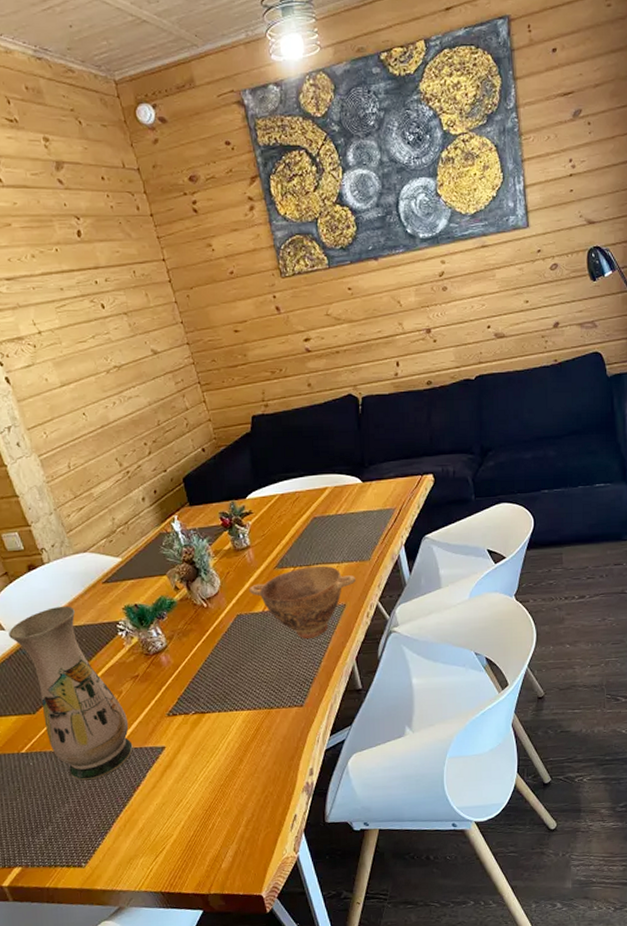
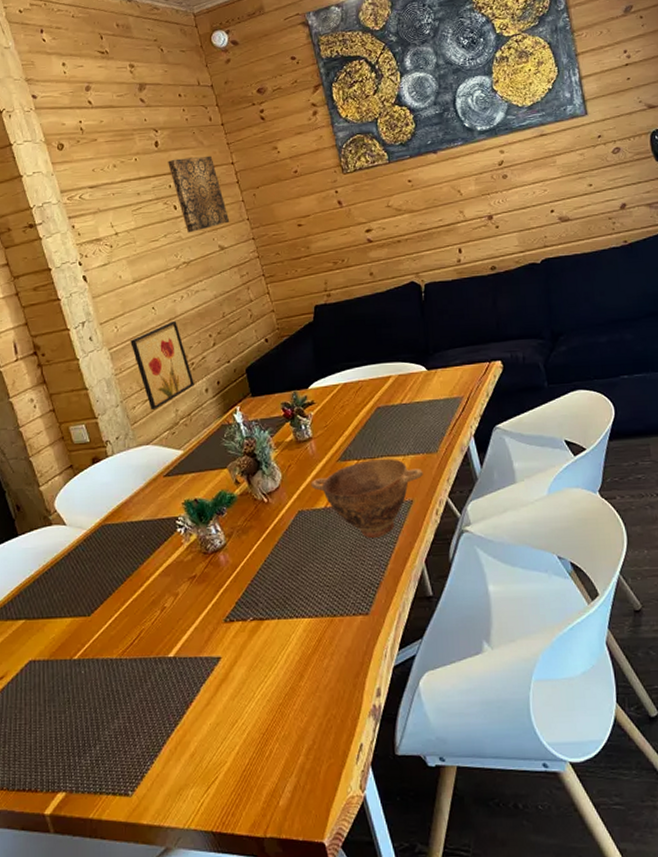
vase: present [9,605,133,781] -> none [70,500,187,693]
wall art: none [61,428,131,518] -> present [130,321,194,409]
wall art: none [93,250,163,335] -> present [168,155,230,233]

